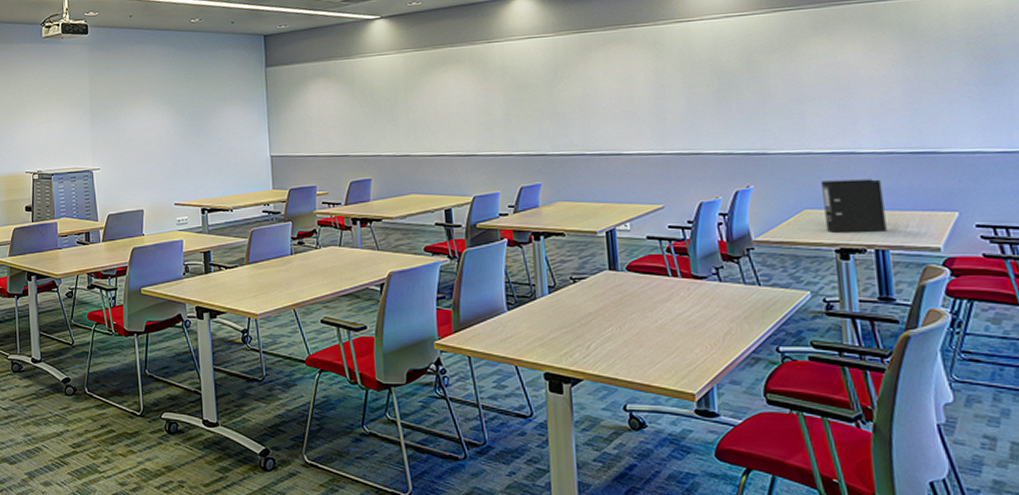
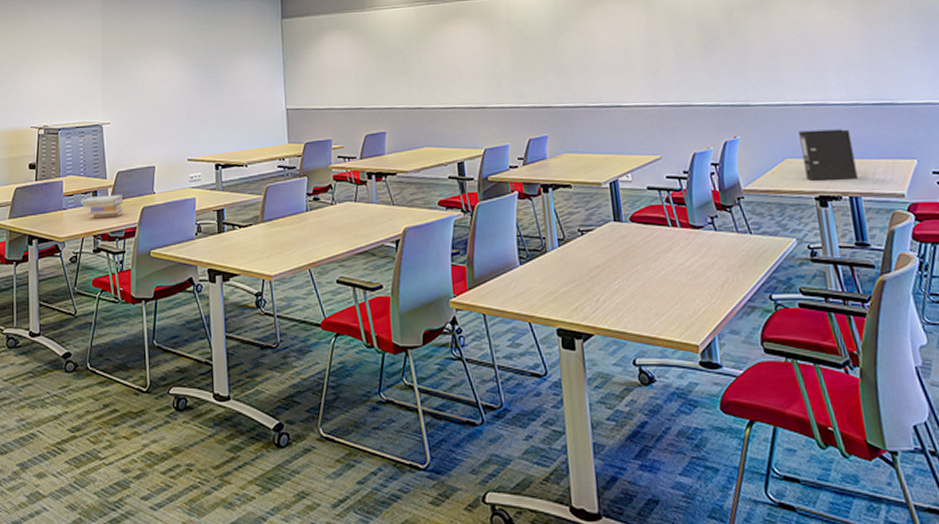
books: none [74,235,114,258] -> present [80,194,123,219]

